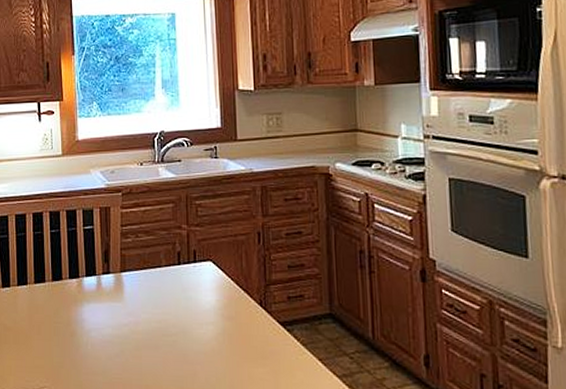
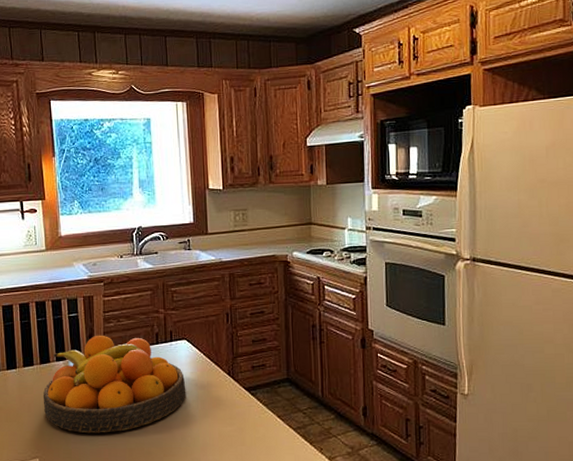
fruit bowl: none [53,251,211,365] -> present [43,335,186,434]

